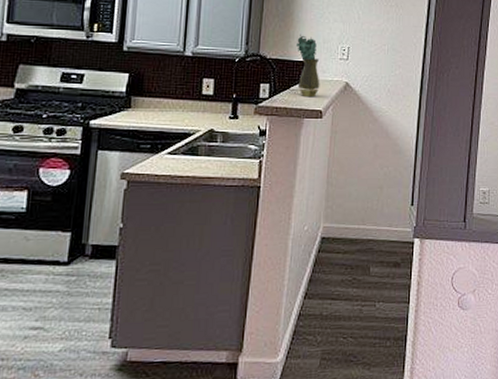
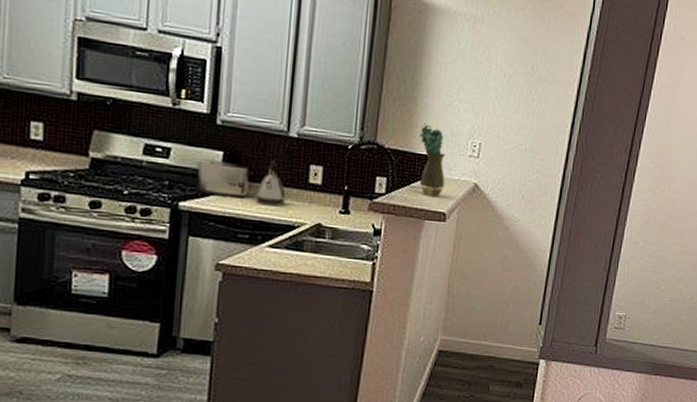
toaster: none [104,81,155,113] -> present [195,159,254,199]
kettle: none [156,77,183,117] -> present [255,160,286,207]

